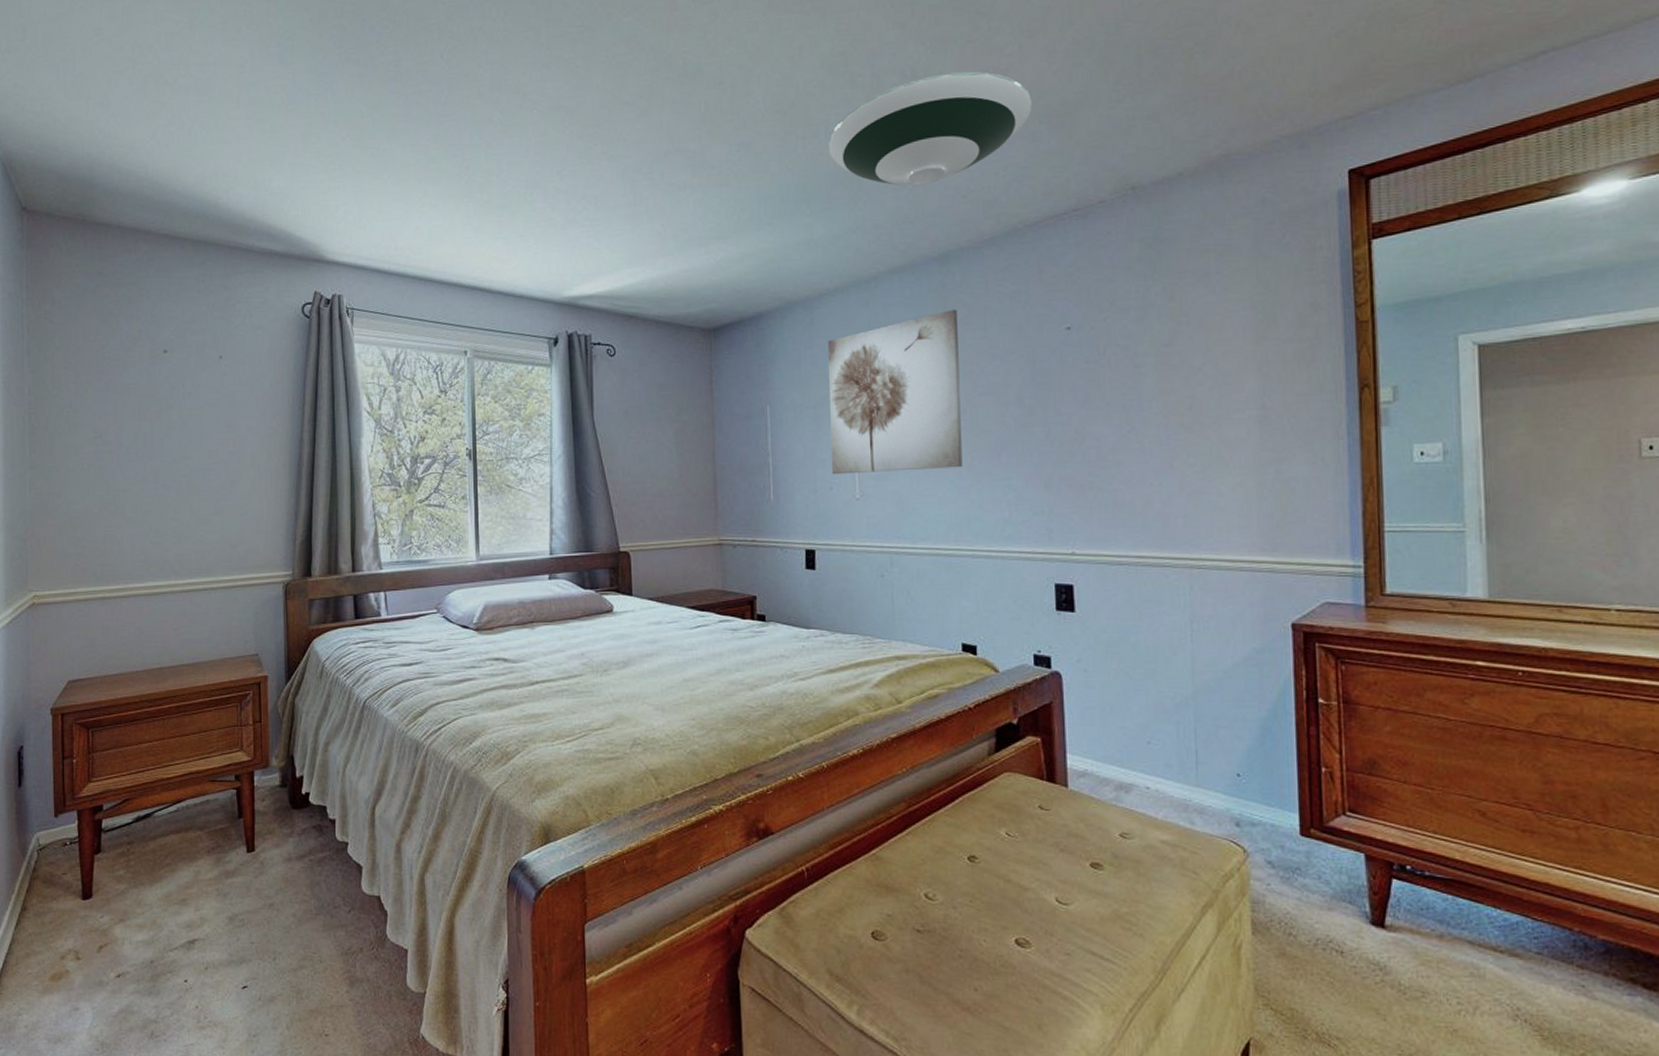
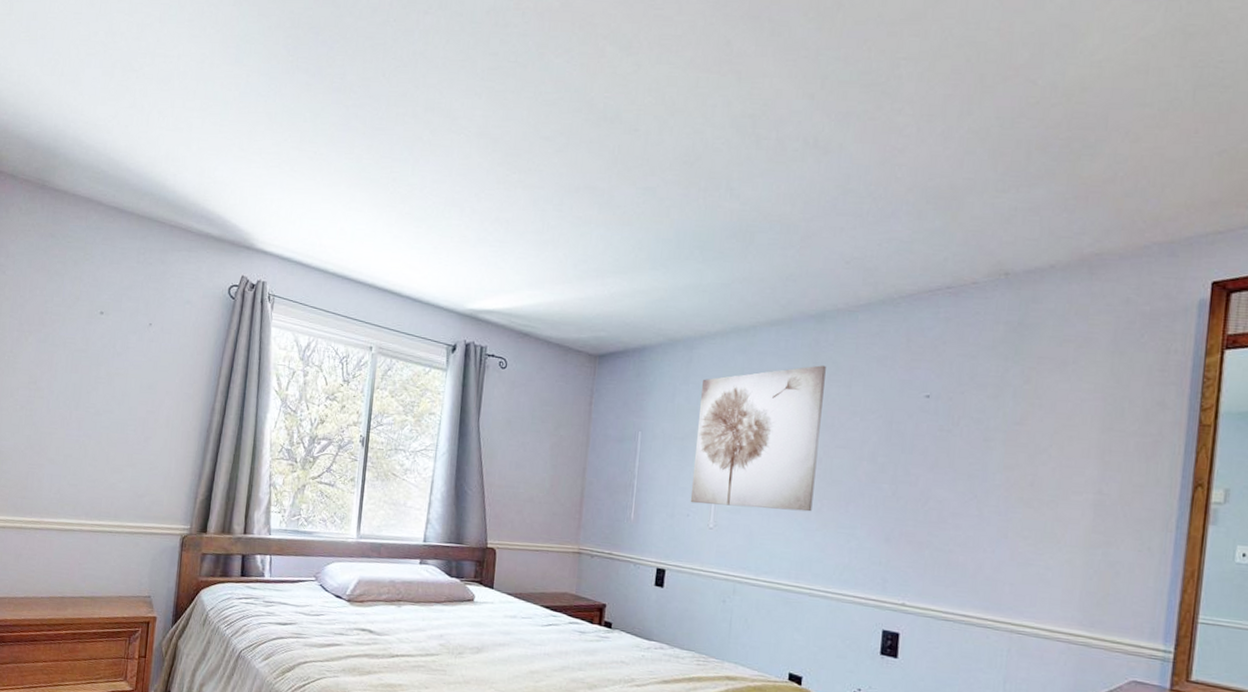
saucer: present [827,71,1032,186] -> none [726,146,923,247]

